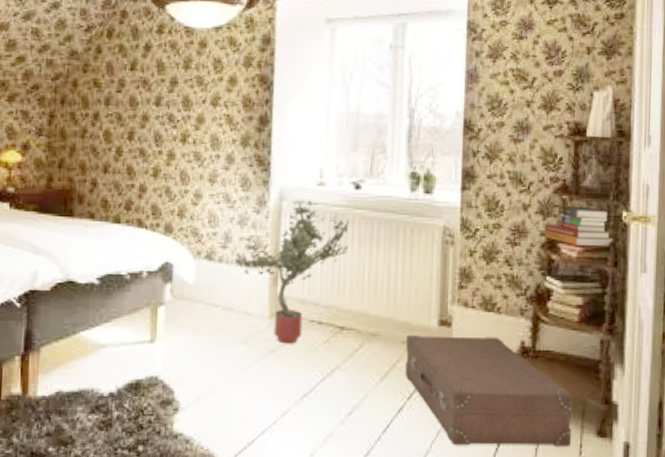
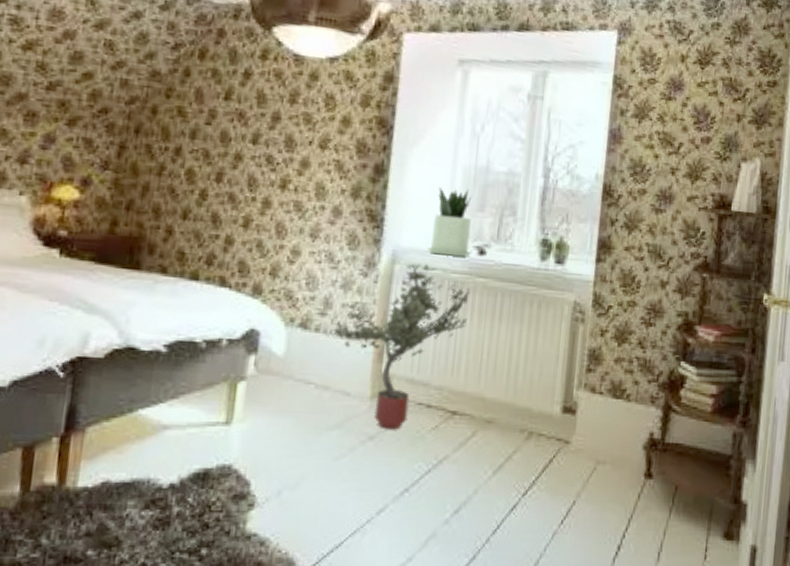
planter: none [309,132,349,192] -> present [427,187,472,257]
suitcase: present [405,335,573,446] -> none [521,423,701,550]
books: present [544,205,614,247] -> none [682,284,753,332]

